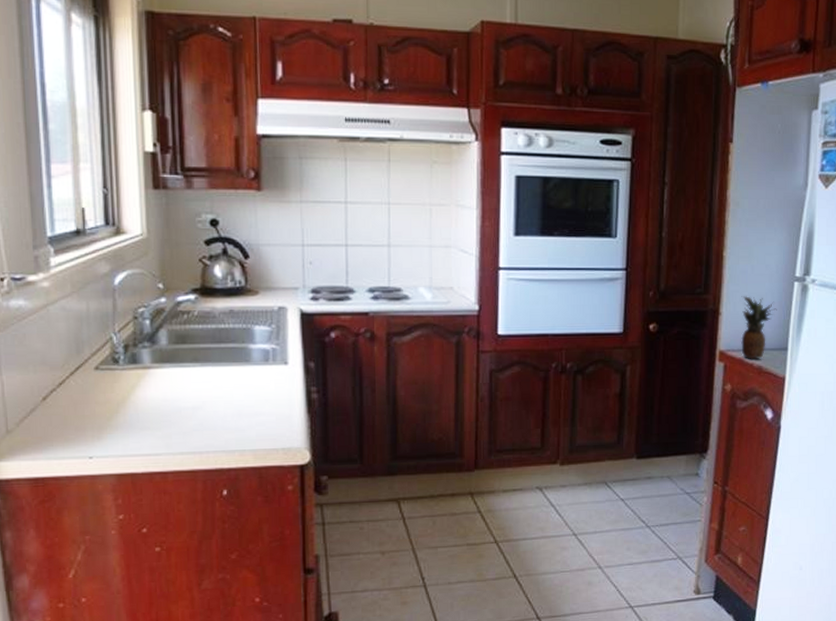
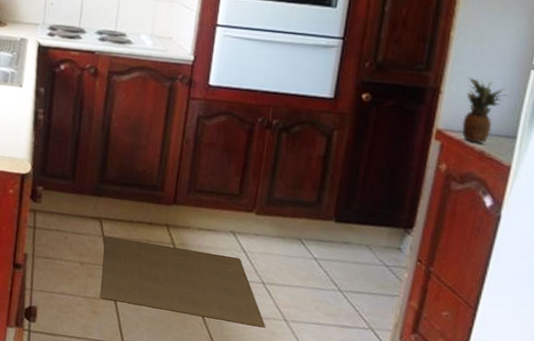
doormat: none [405,513,581,587] -> present [100,236,265,328]

